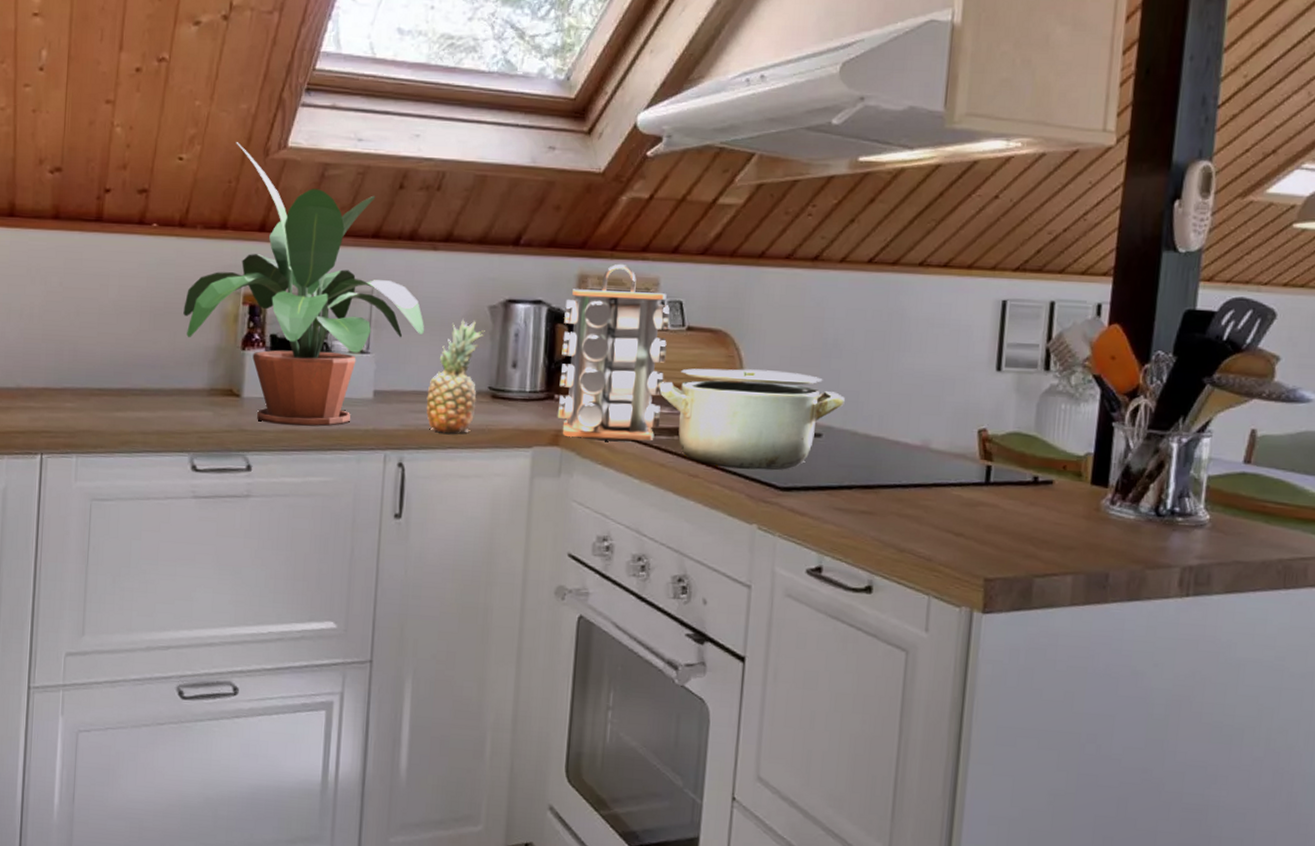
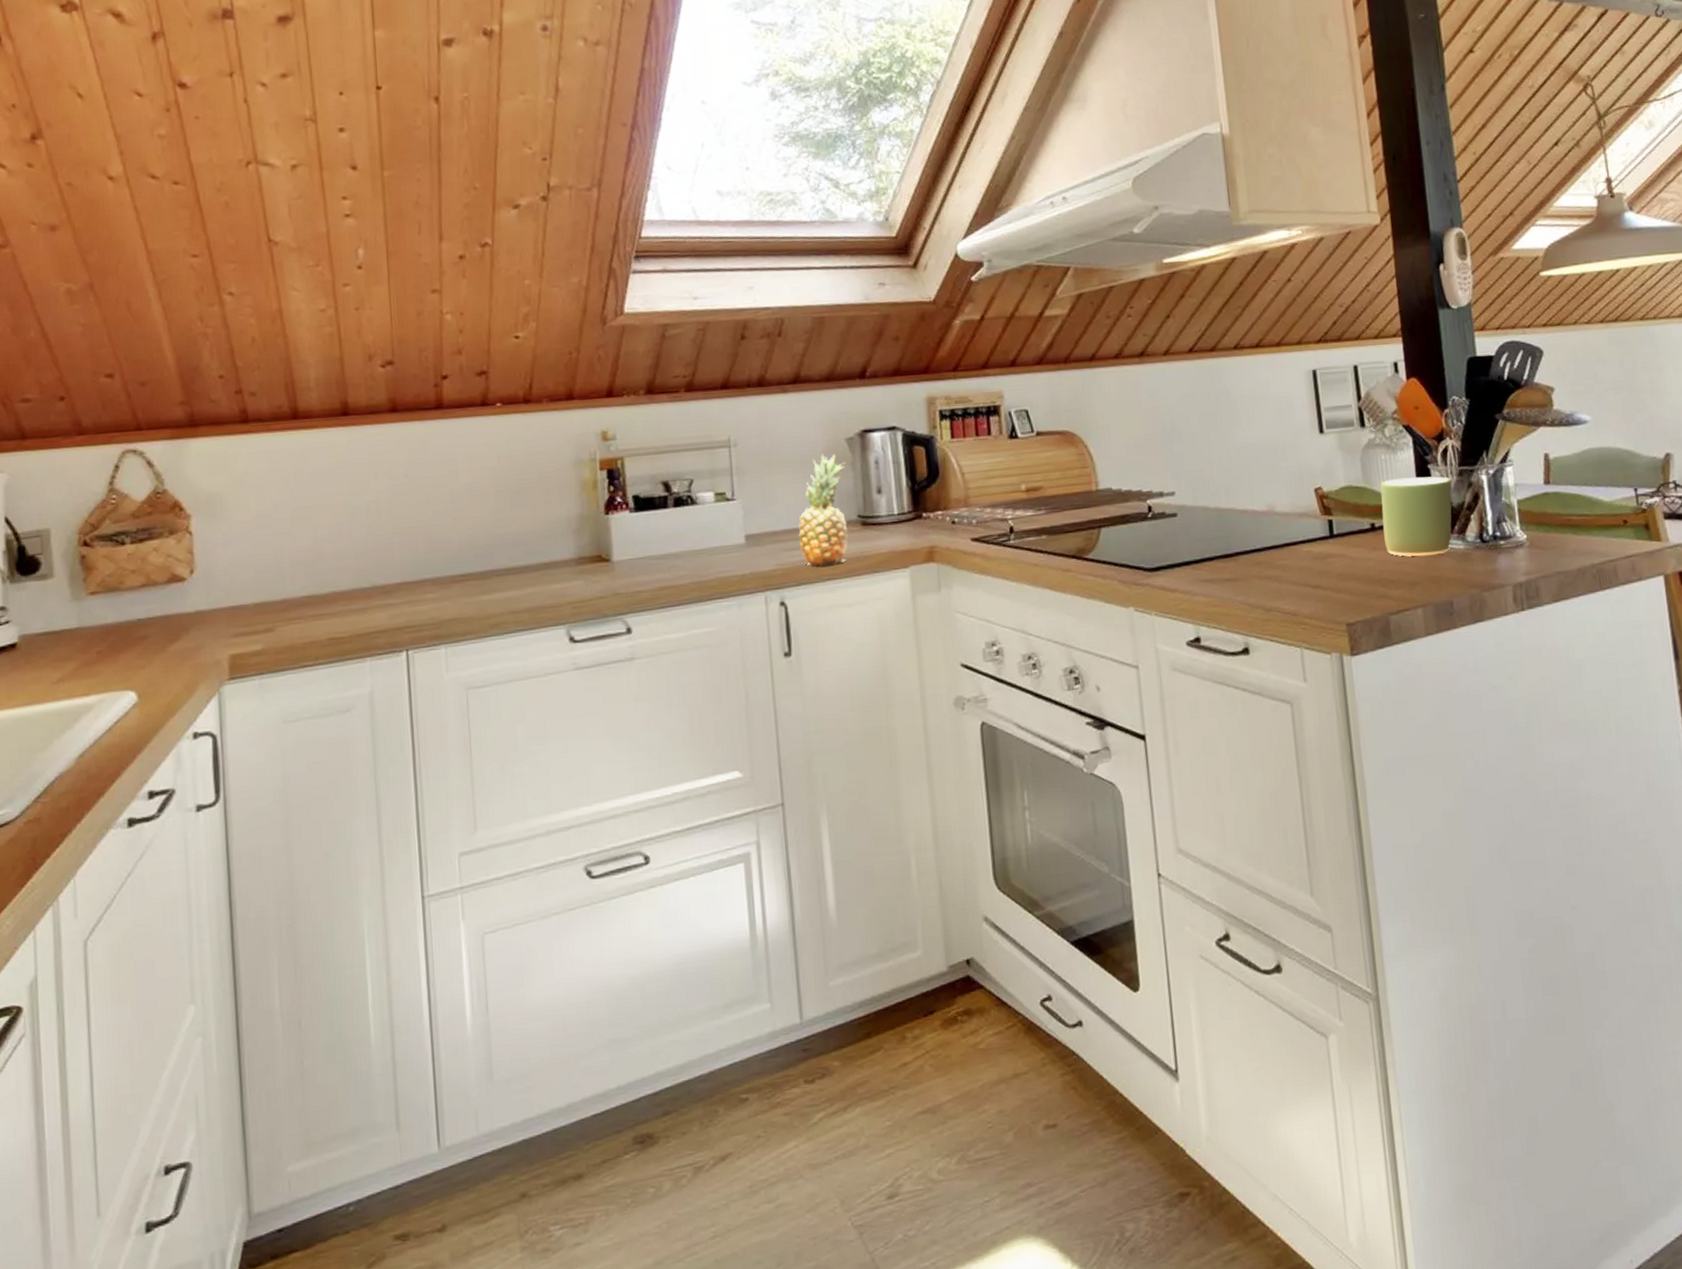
potted plant: present [183,142,425,427] -> none [539,314,787,584]
spice rack: present [557,263,670,442] -> none [918,382,1027,552]
saucepan: present [659,368,845,471] -> none [1020,460,1192,559]
mug: none [1045,432,1137,521] -> present [1380,476,1453,557]

